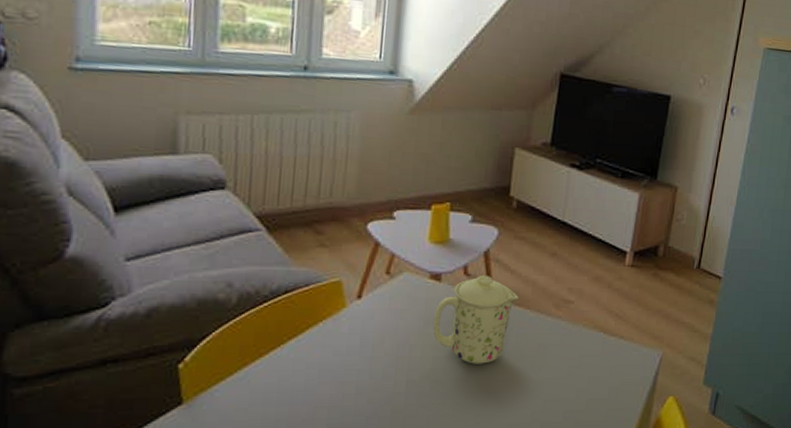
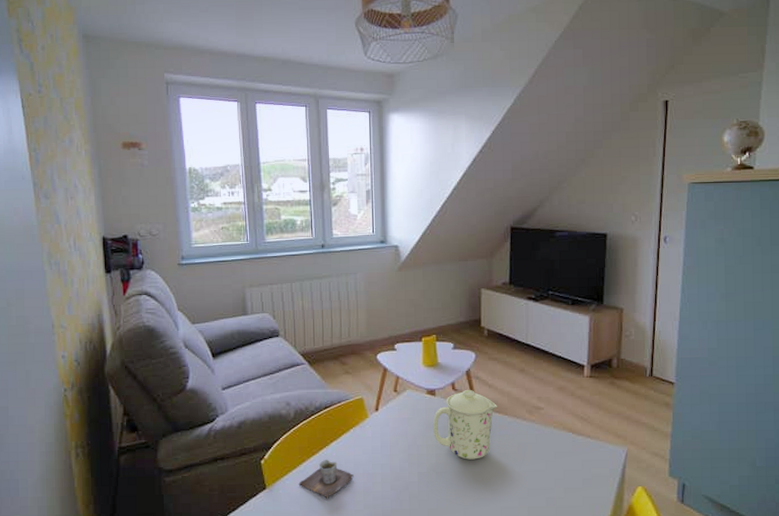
cup: none [233,362,317,416] -> present [298,459,354,499]

